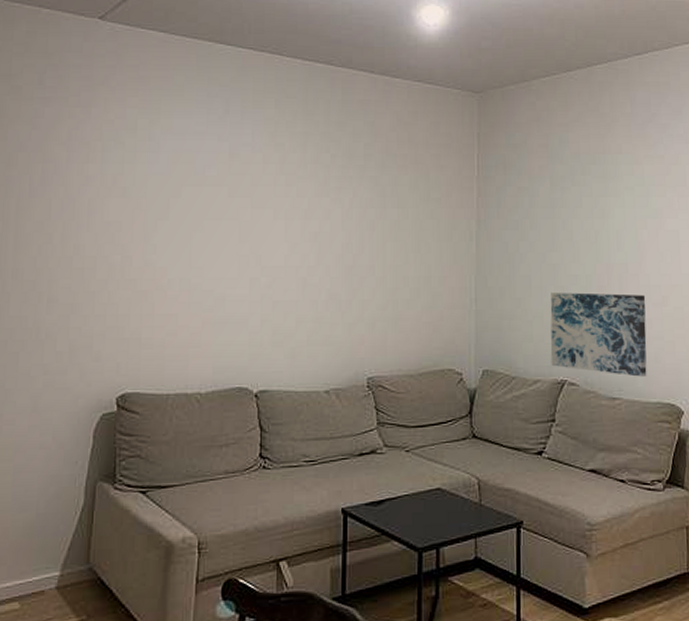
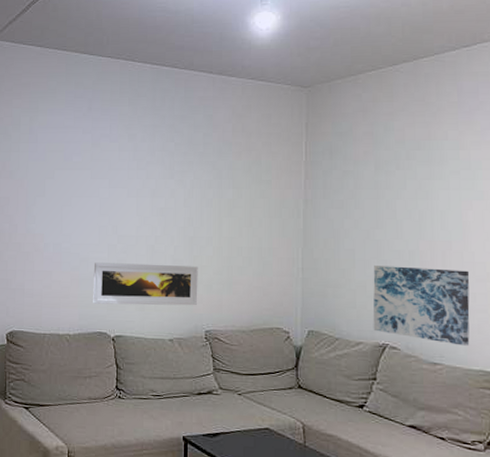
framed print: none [231,300,359,352] -> present [93,262,198,306]

